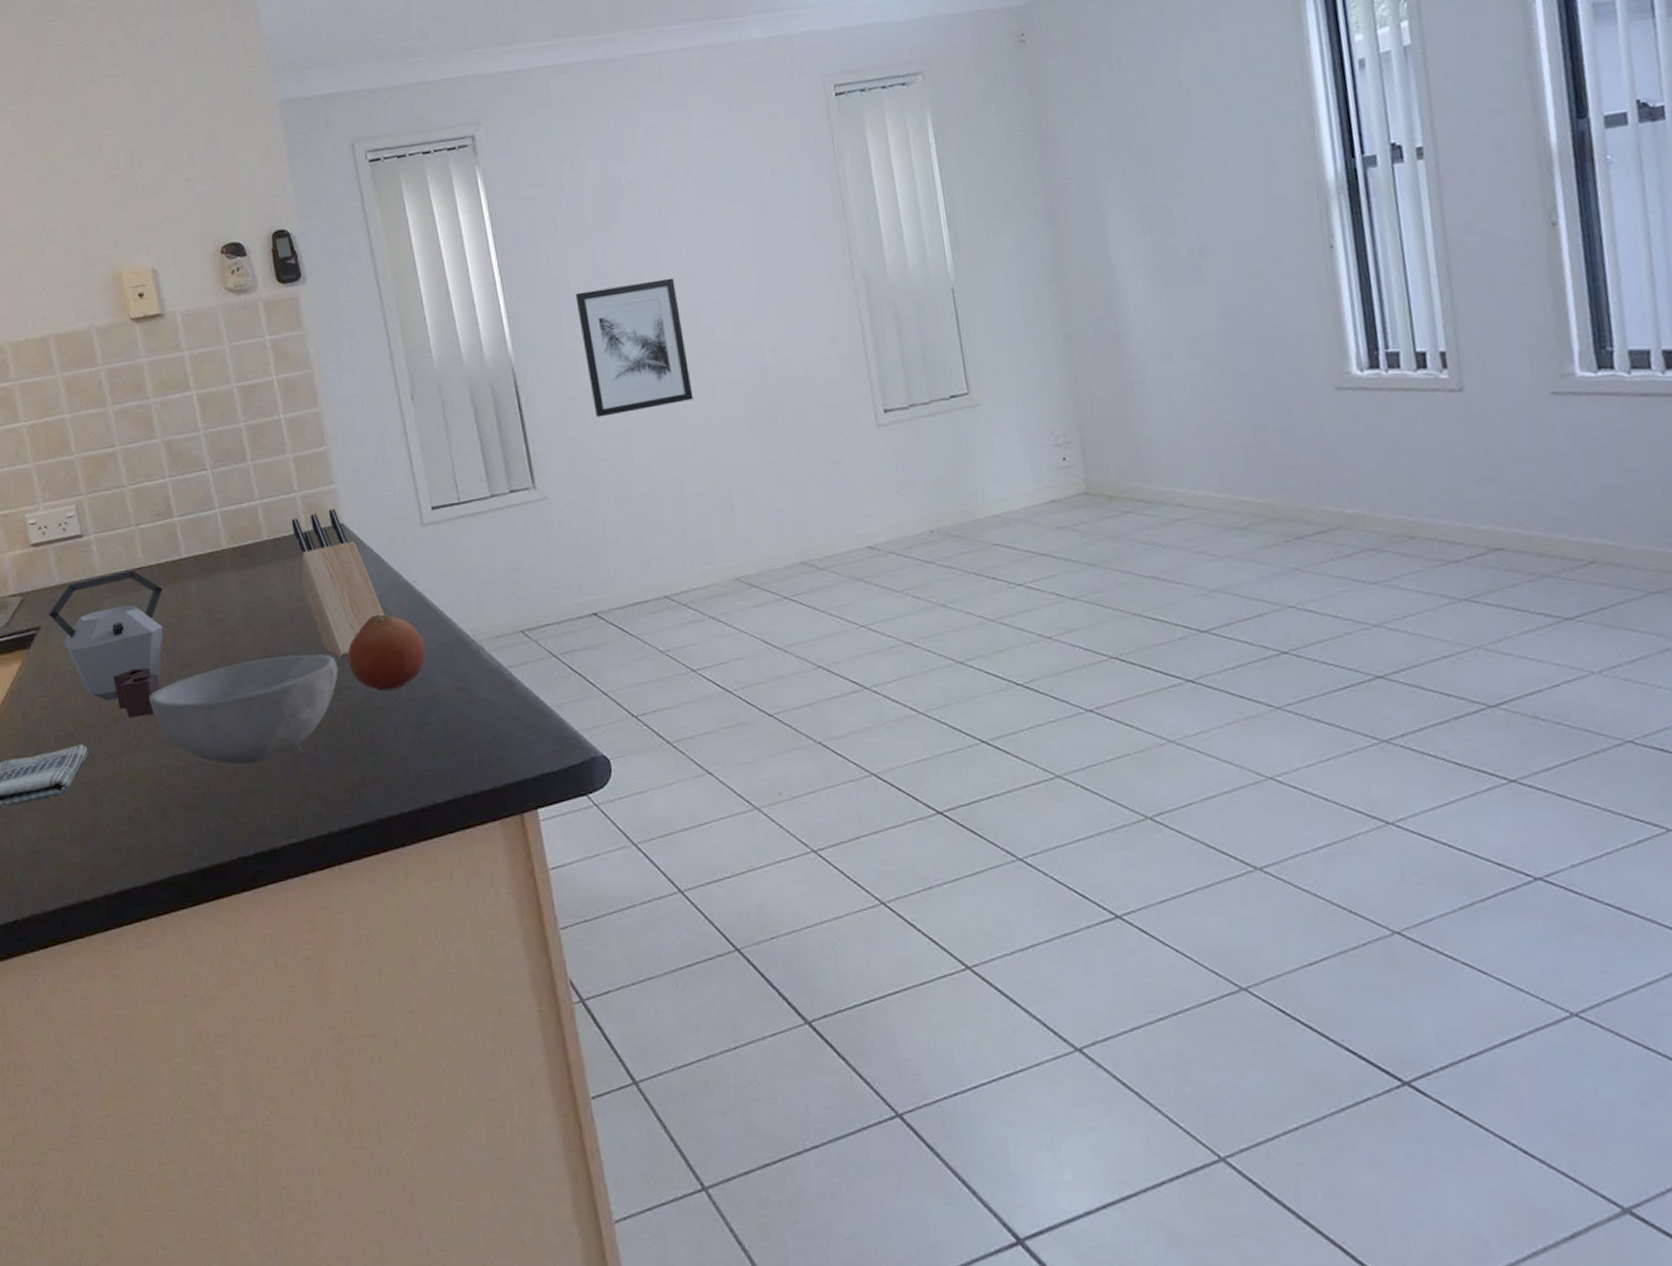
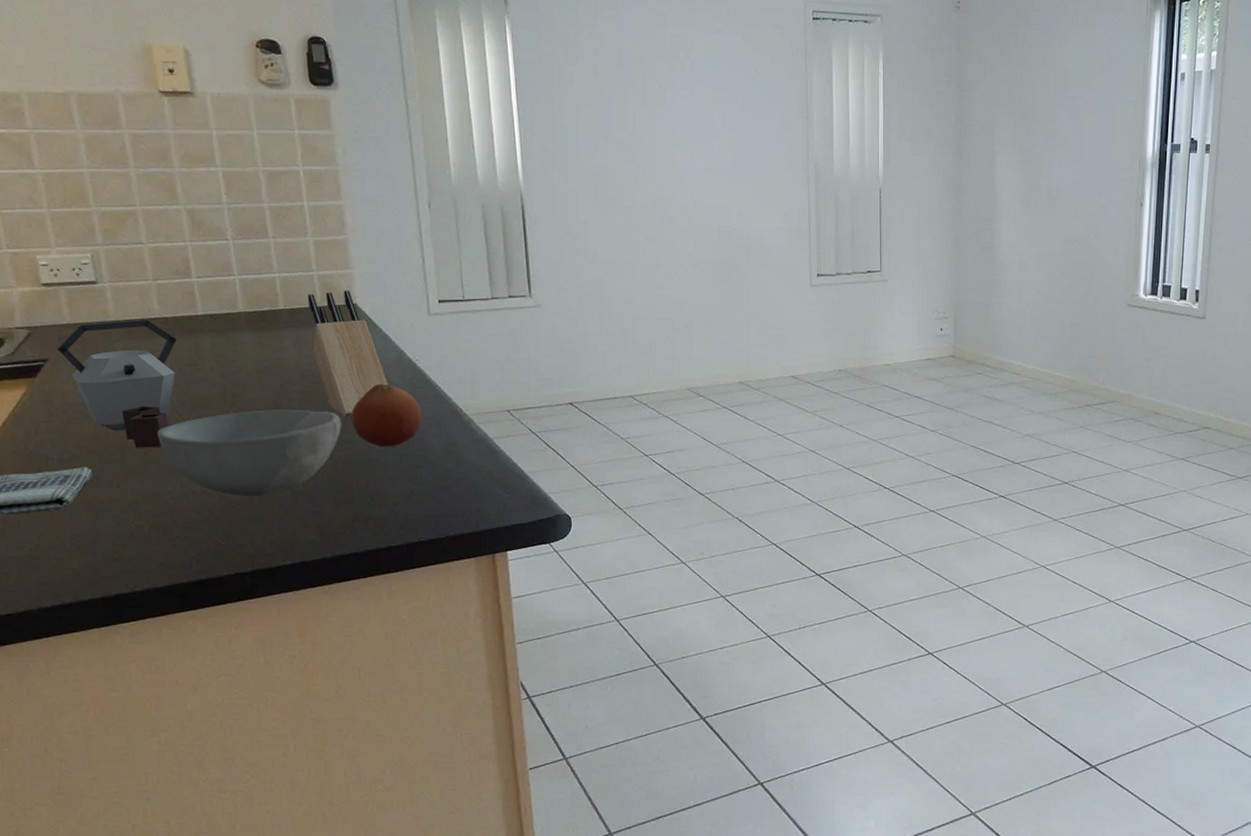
wall art: present [575,277,694,418] -> none [582,141,671,247]

